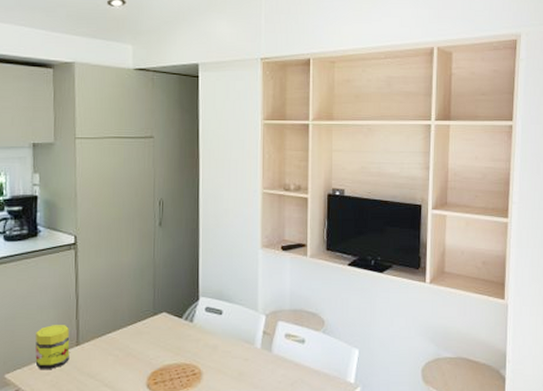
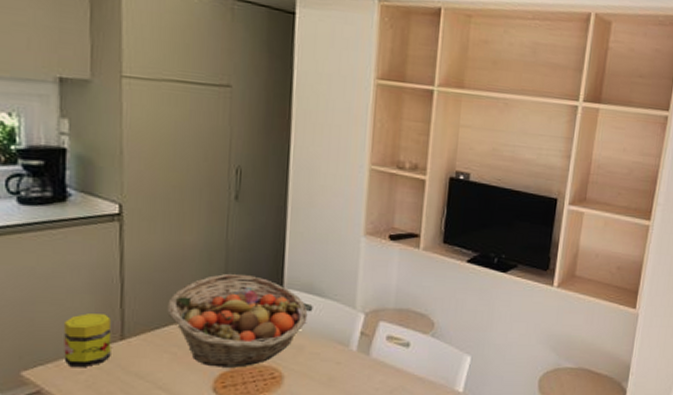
fruit basket: none [111,286,219,366] -> present [167,273,308,368]

